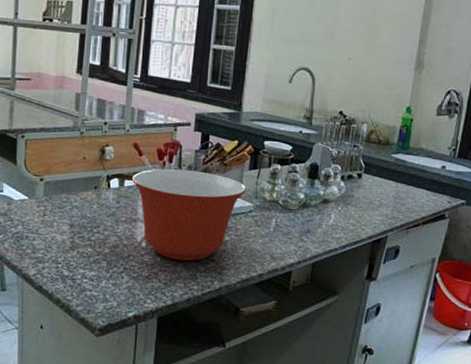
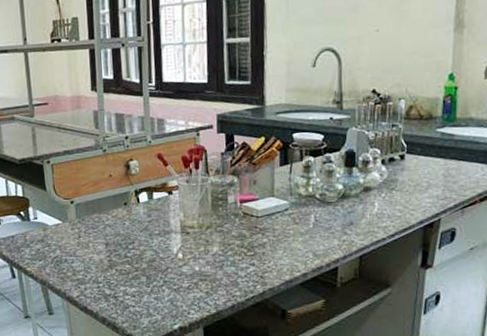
mixing bowl: present [131,169,246,261] -> none [159,174,279,268]

